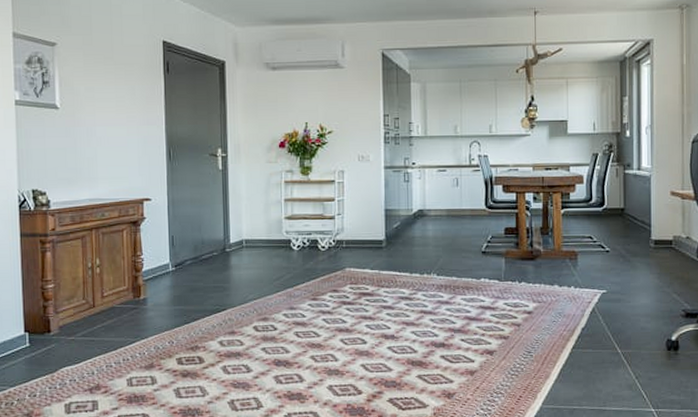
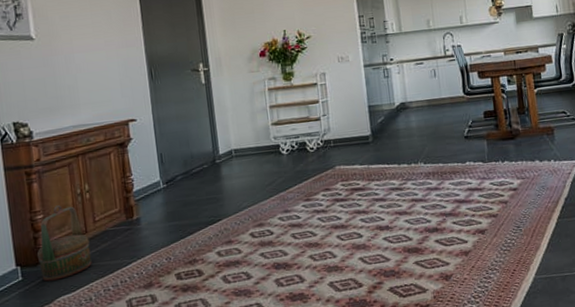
decorative basket: none [45,276,97,351] -> present [36,204,92,282]

